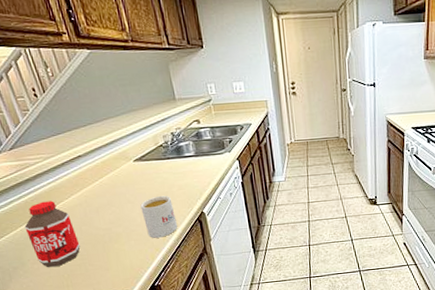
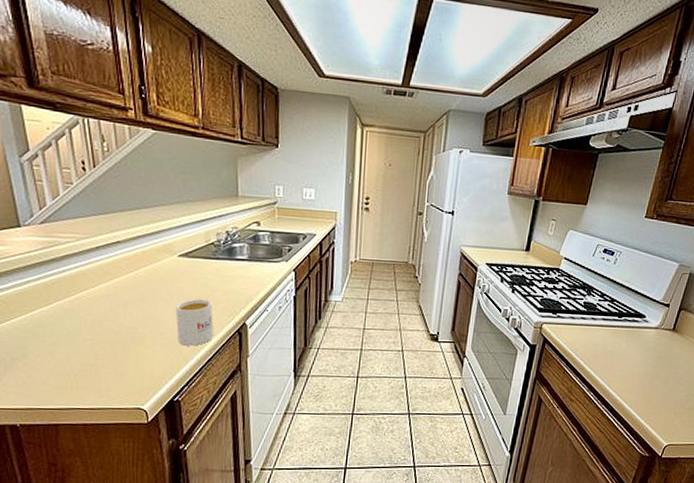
bottle: present [24,201,80,268] -> none [37,286,97,364]

